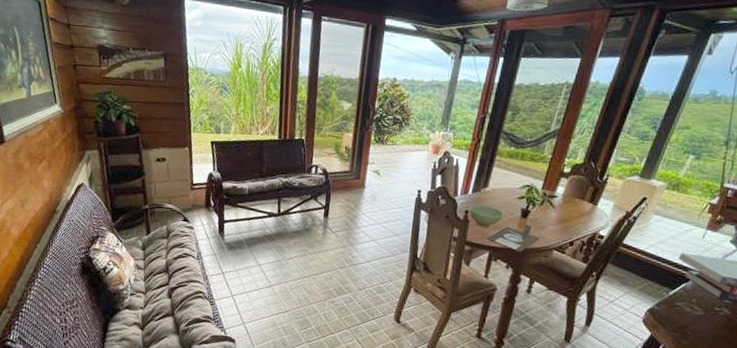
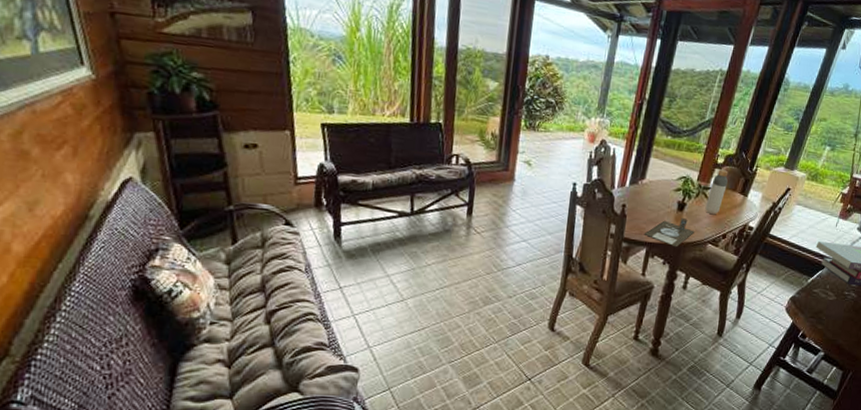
bowl: present [469,204,504,228] -> none [626,197,661,223]
bottle: none [550,178,575,223] -> present [705,169,728,215]

